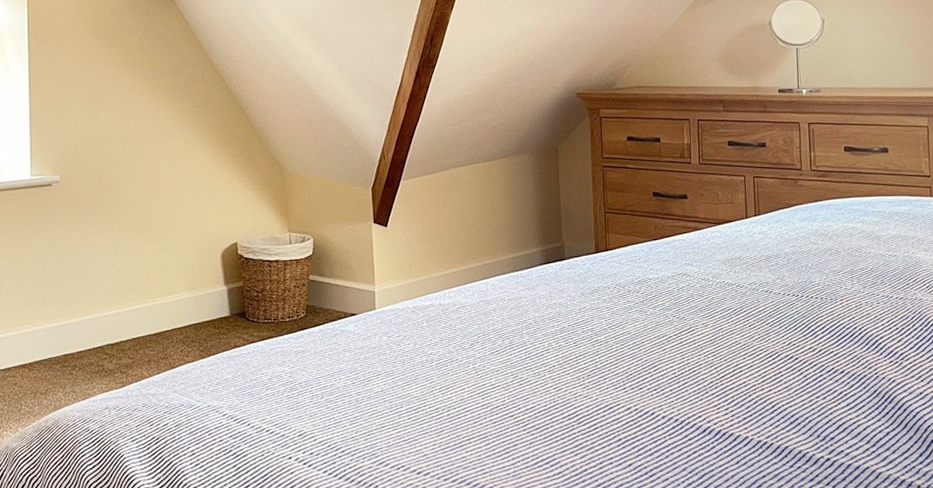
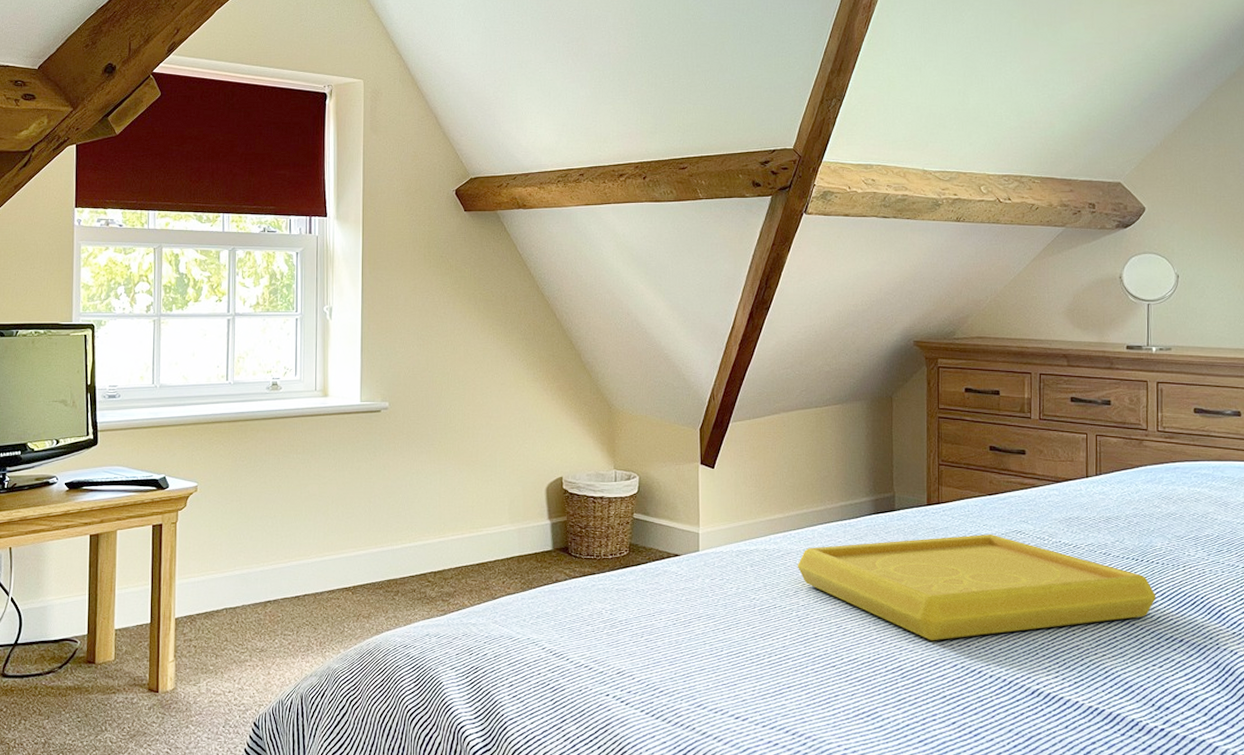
serving tray: none [472,278,816,386] -> present [797,534,1156,641]

